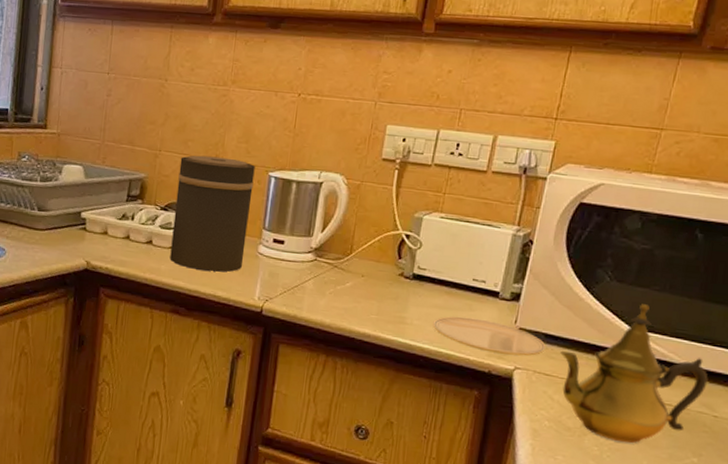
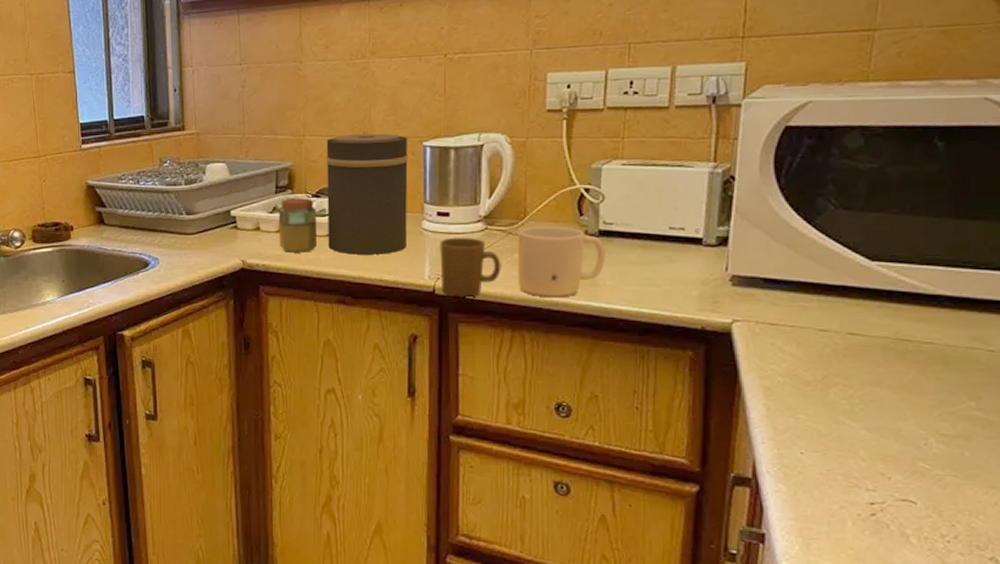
peanut butter: none [123,208,164,262] -> present [278,198,318,253]
mug: none [268,264,325,321] -> present [440,237,501,297]
mug: none [337,262,417,331] -> present [517,225,605,298]
plate: present [432,316,546,356] -> none [629,270,767,306]
teapot: present [560,304,708,443] -> none [785,231,975,392]

